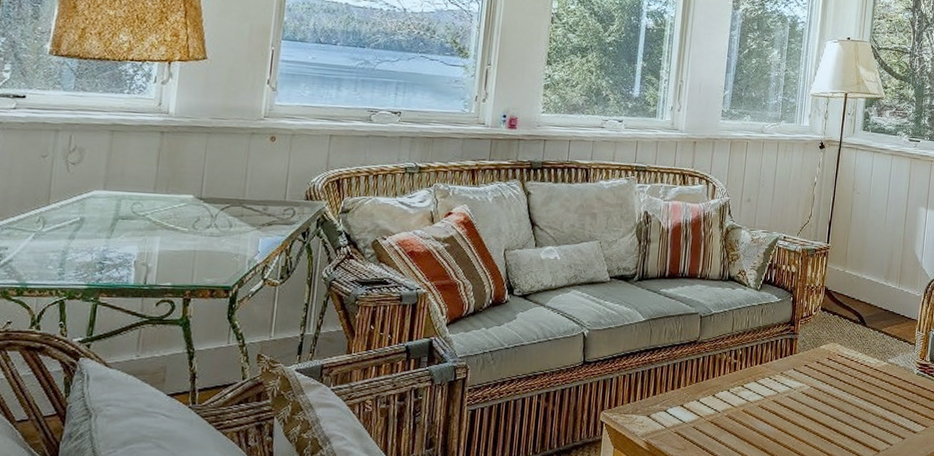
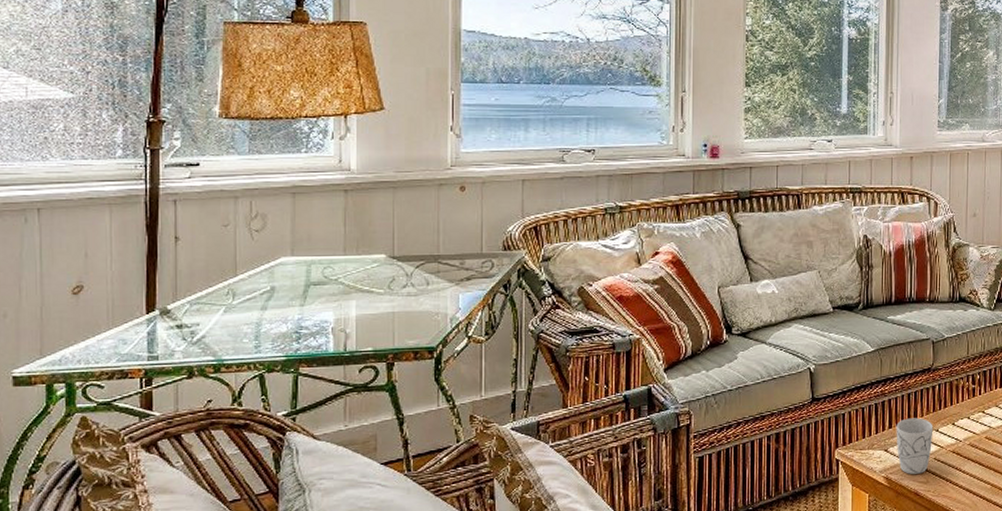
mug: none [659,387,695,441] -> present [896,418,934,474]

